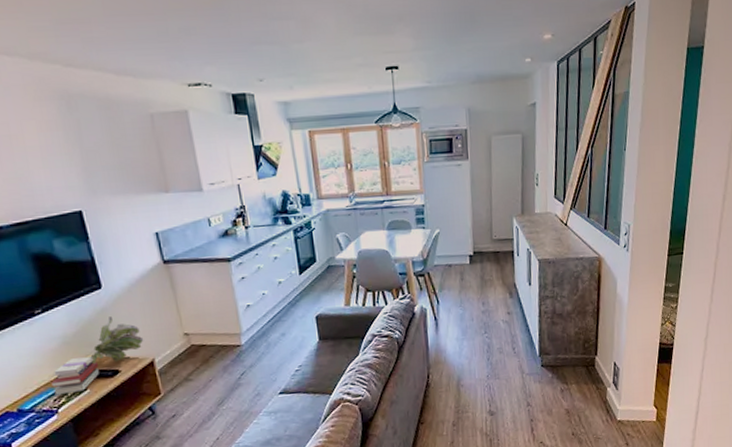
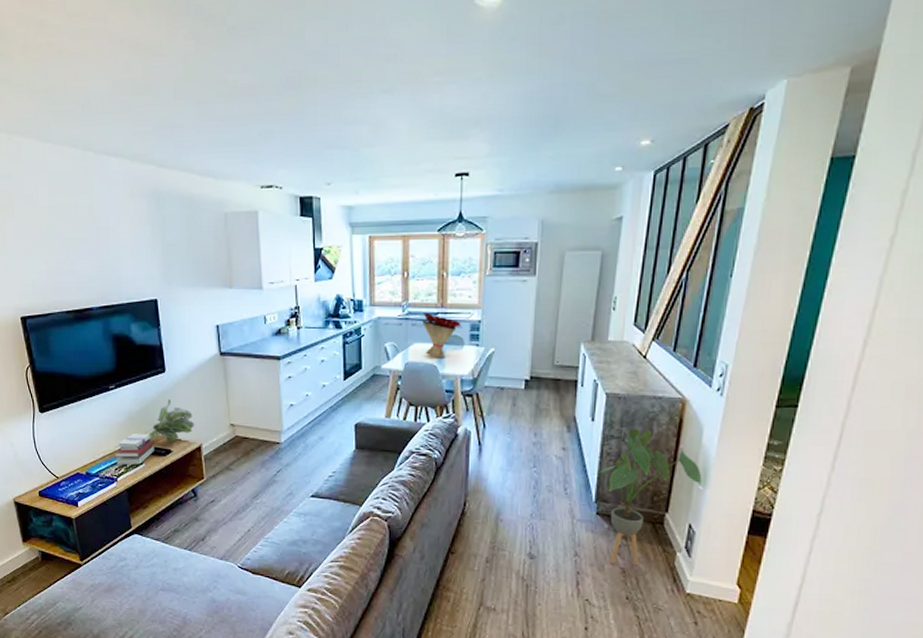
flower bouquet: none [367,201,407,244] -> present [420,312,462,358]
house plant: none [538,286,620,407] -> present [597,429,702,565]

